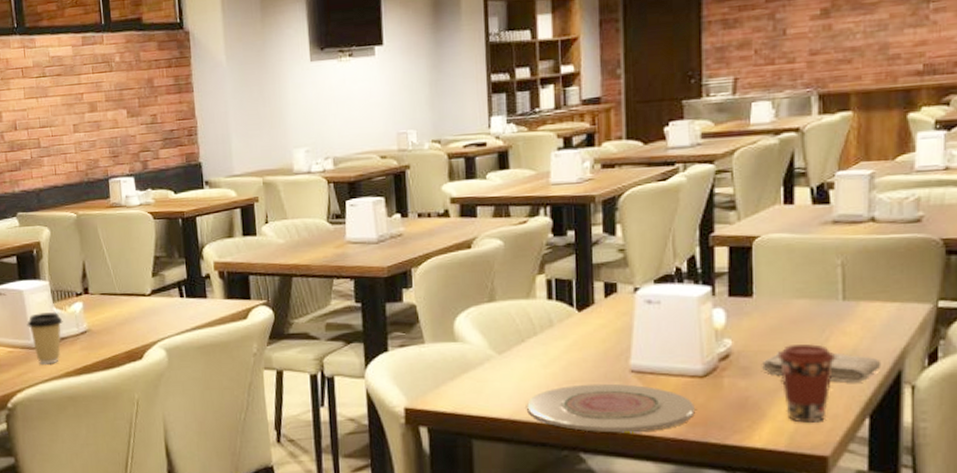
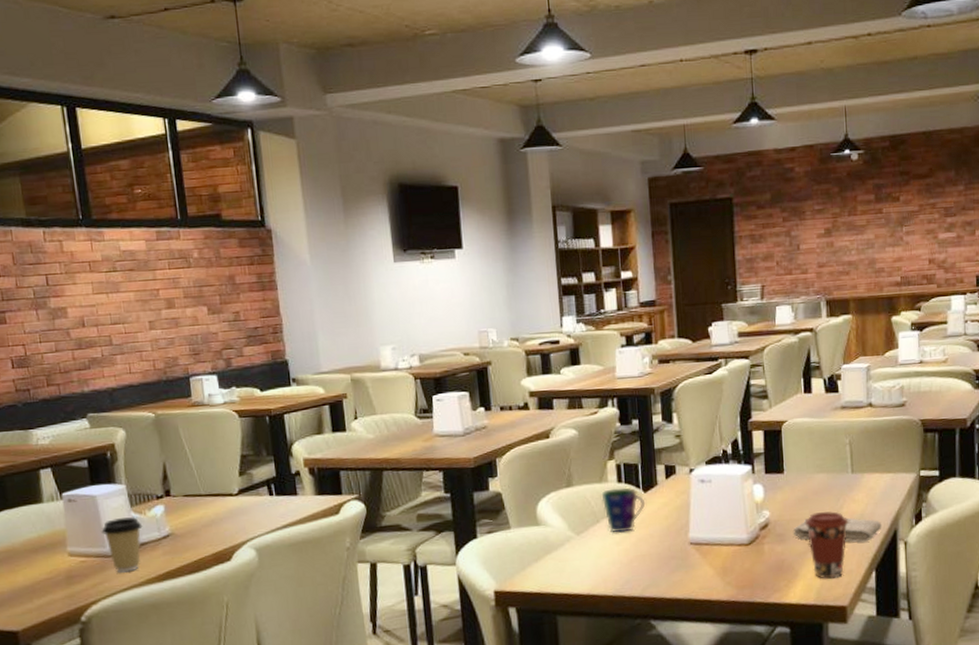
plate: present [527,383,695,433] -> none [604,555,743,601]
cup: none [528,305,579,355] -> present [601,487,646,533]

